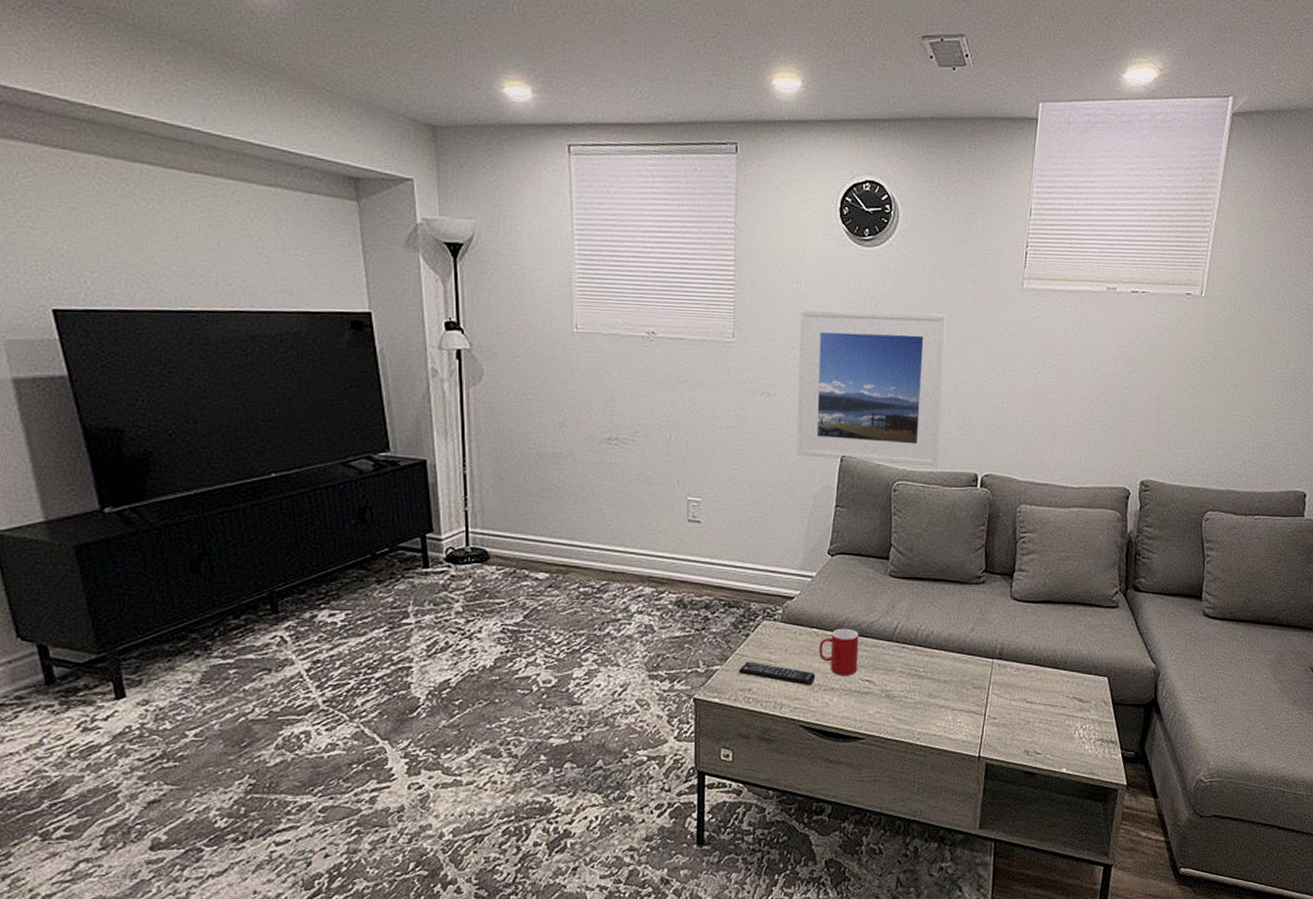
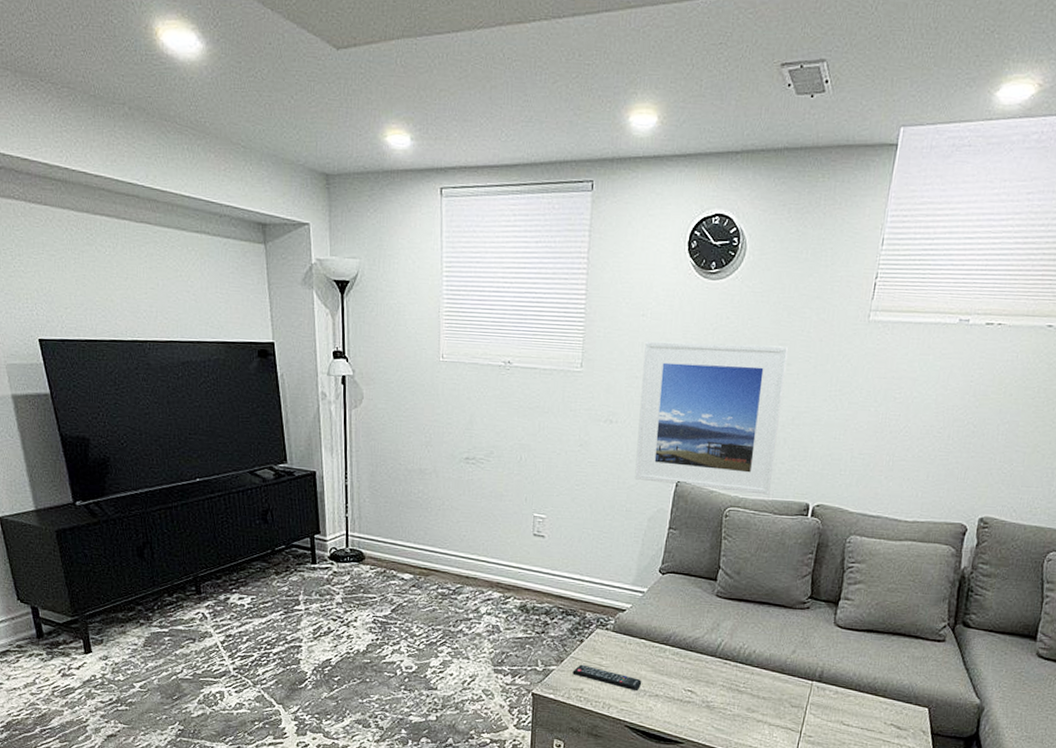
cup: present [819,628,859,675] -> none [646,641,684,685]

